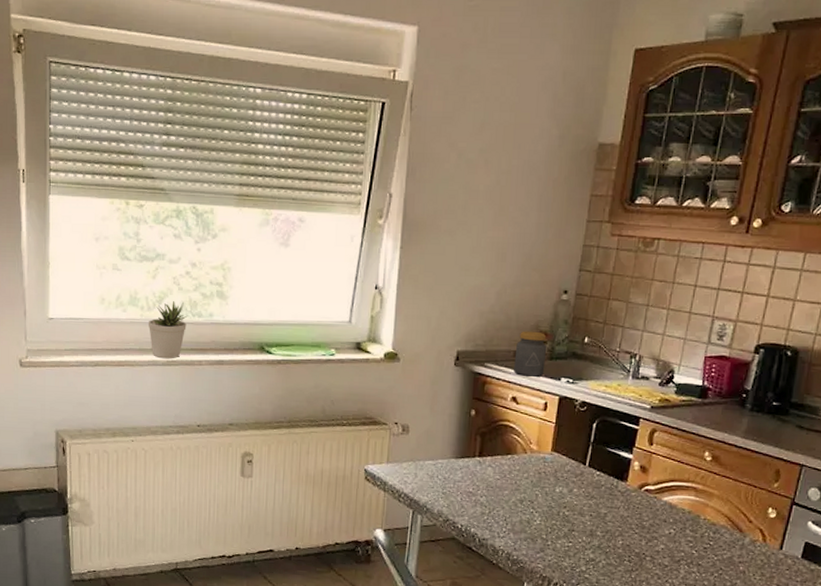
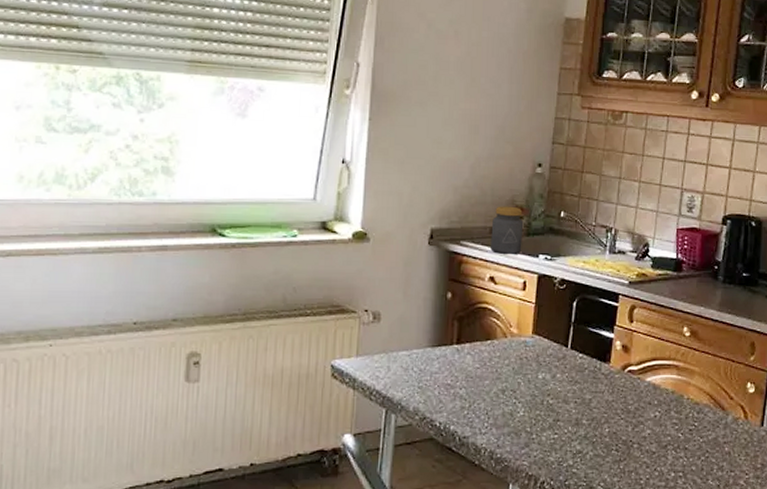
potted plant: present [148,301,187,359] -> none [76,178,125,246]

